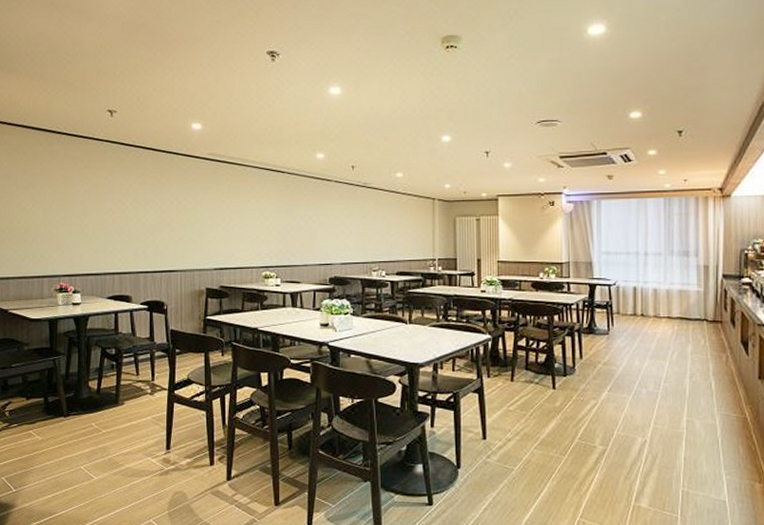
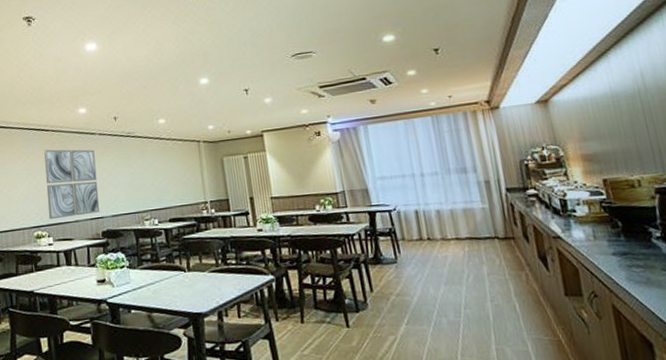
wall art: none [278,191,330,262] -> present [44,149,100,220]

